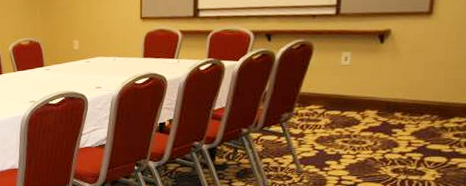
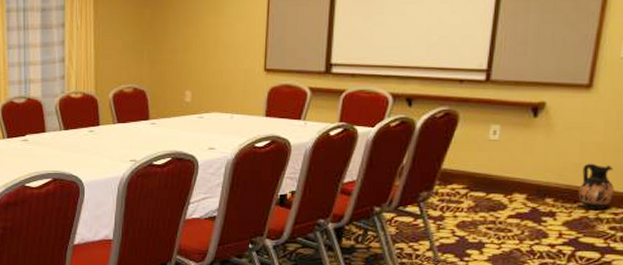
ceramic jug: none [424,80,457,120] -> present [578,163,615,210]

